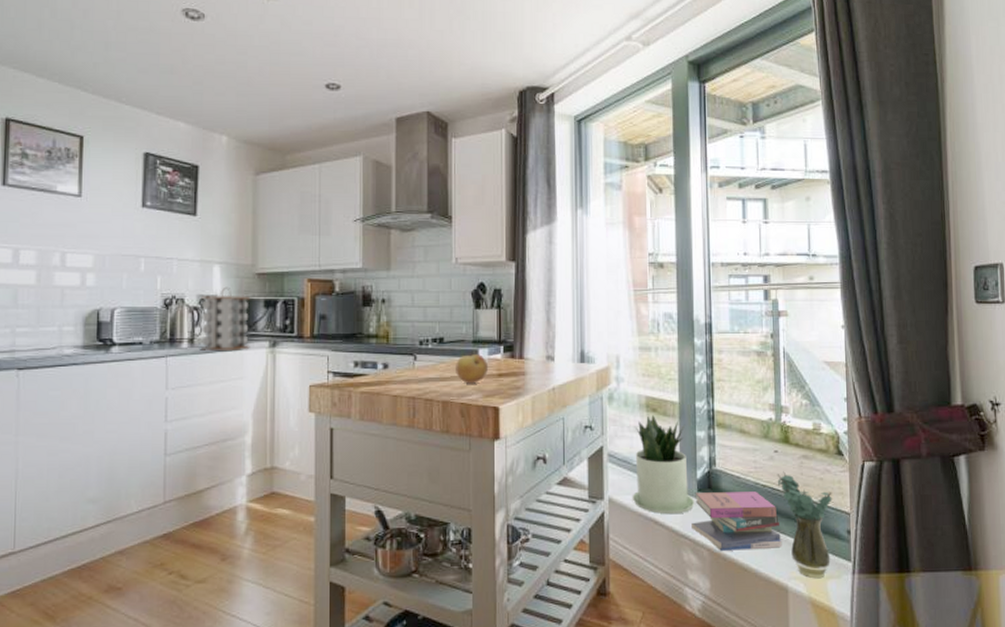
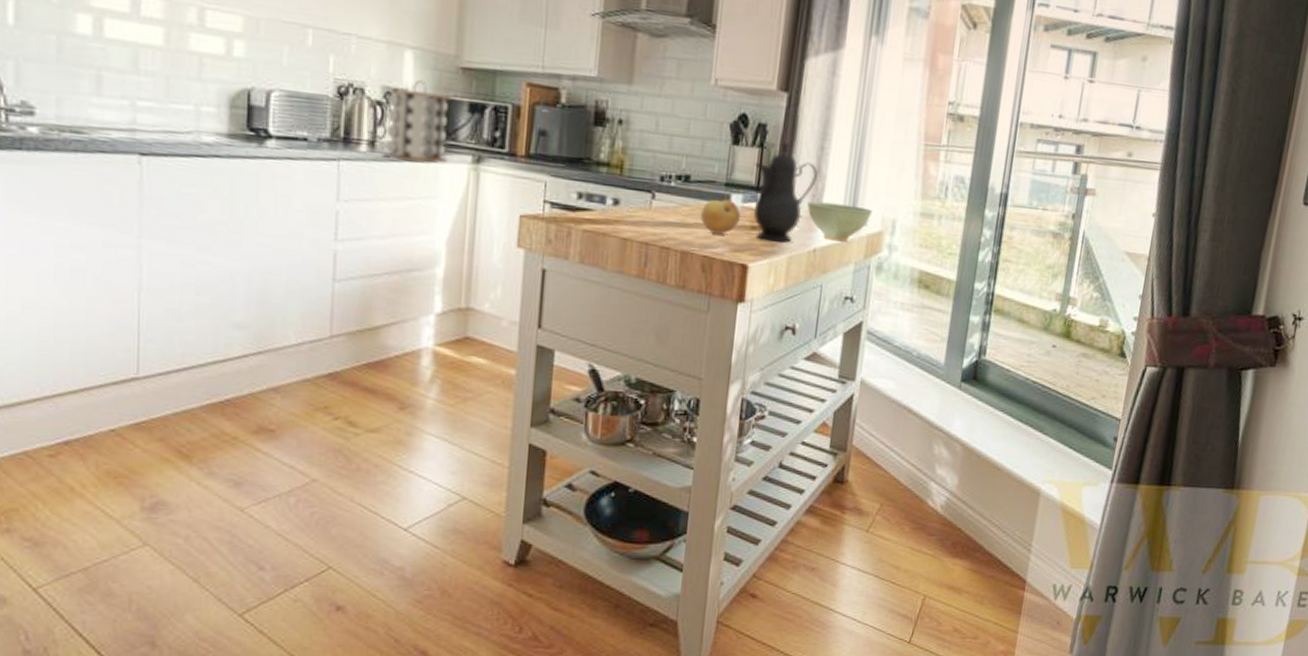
coffeepot: none [494,301,549,385] -> present [753,141,819,243]
bowl: none [543,347,599,379] -> present [807,201,873,242]
planter: present [632,415,695,515] -> none [887,292,958,404]
books: present [691,491,782,551] -> none [948,383,1045,450]
vase: present [777,471,832,579] -> none [1050,368,1106,485]

